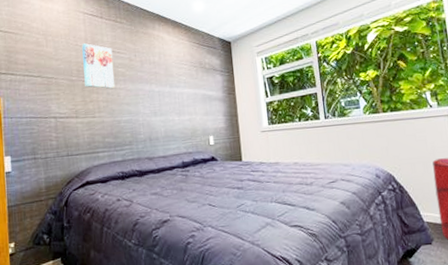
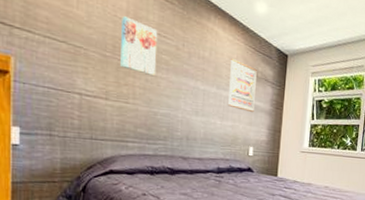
wall art: none [178,57,208,103] -> present [227,59,257,113]

